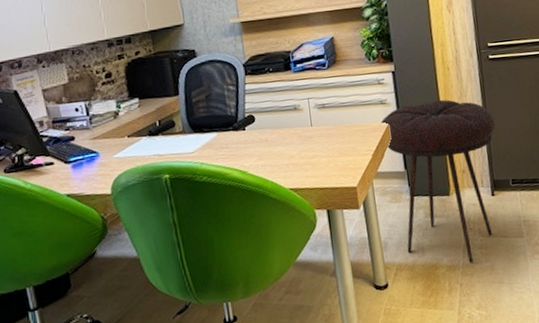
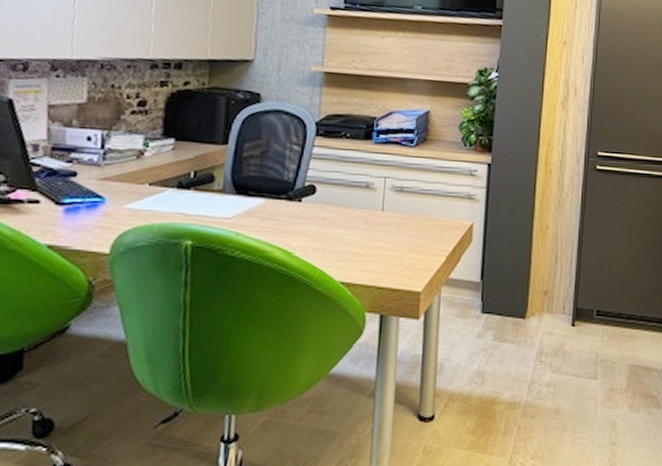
stool: present [380,99,496,263] -> none [462,205,590,402]

